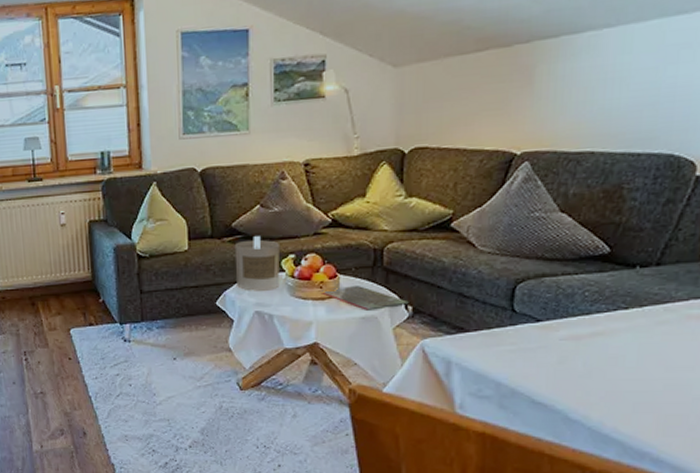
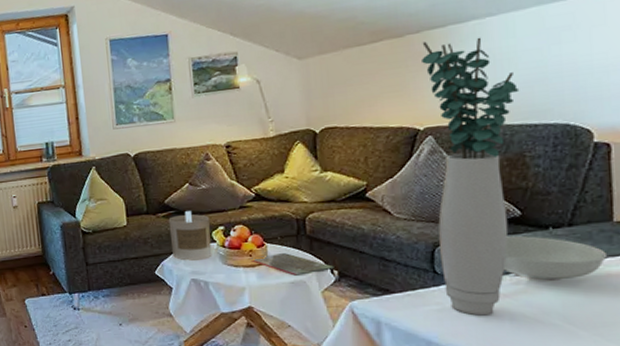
vase: none [520,51,628,357] -> present [422,37,520,316]
bowl: none [583,274,691,323] -> present [502,235,608,281]

